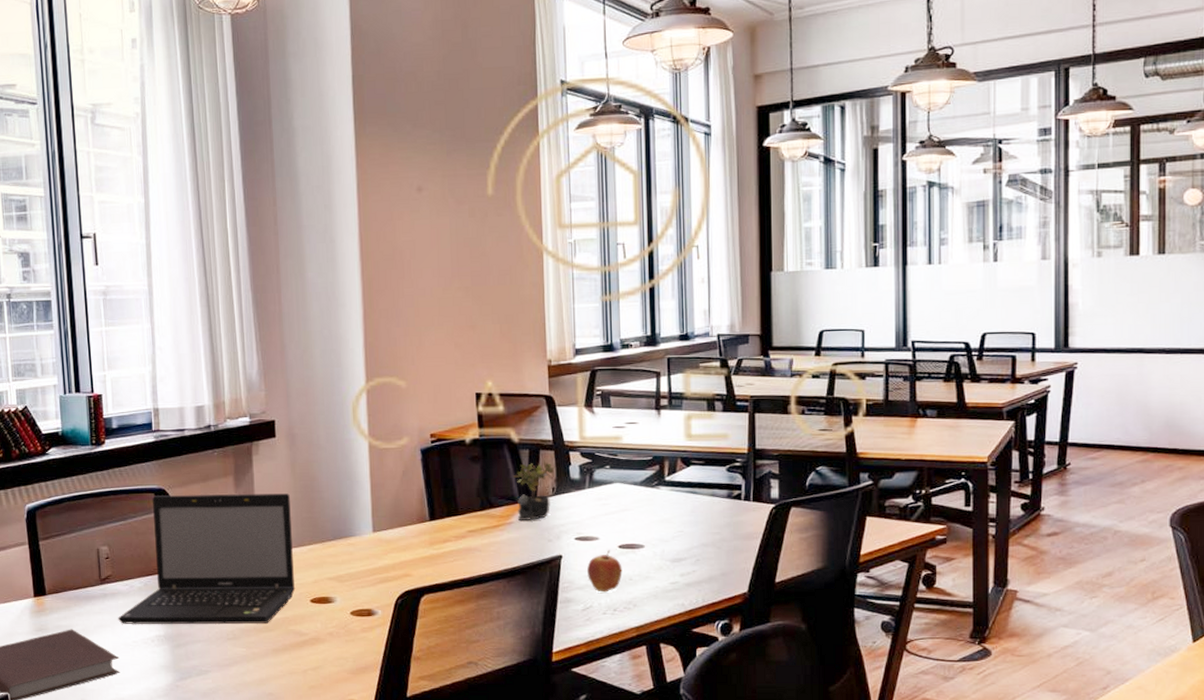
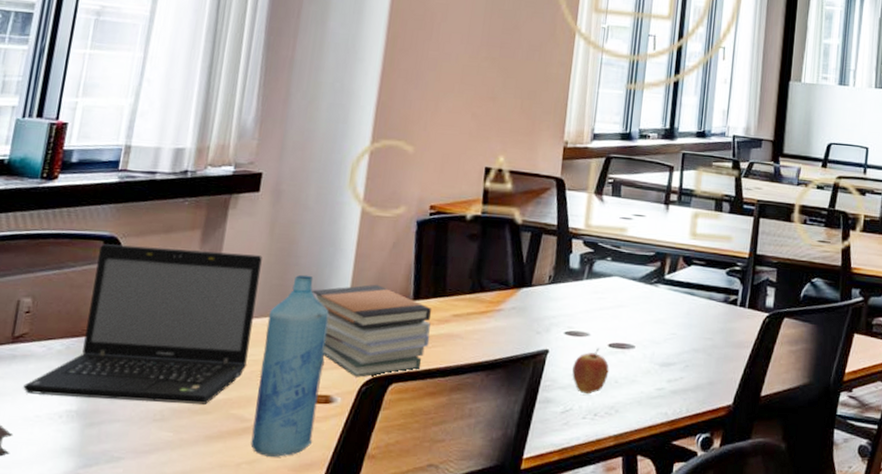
bottle: none [305,507,364,663] -> present [250,274,329,457]
book stack: none [338,509,451,592] -> present [312,284,432,377]
succulent plant: present [513,459,556,520] -> none [507,244,557,309]

